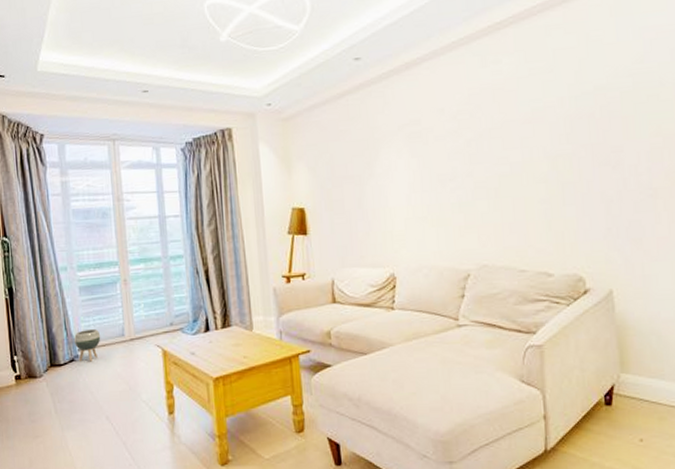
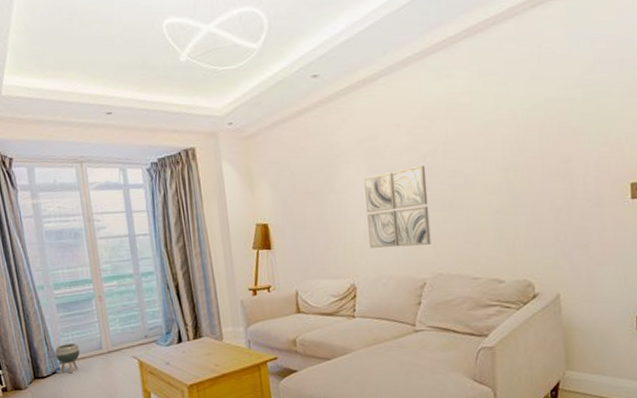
wall art: none [406,151,476,236] -> present [364,164,431,248]

